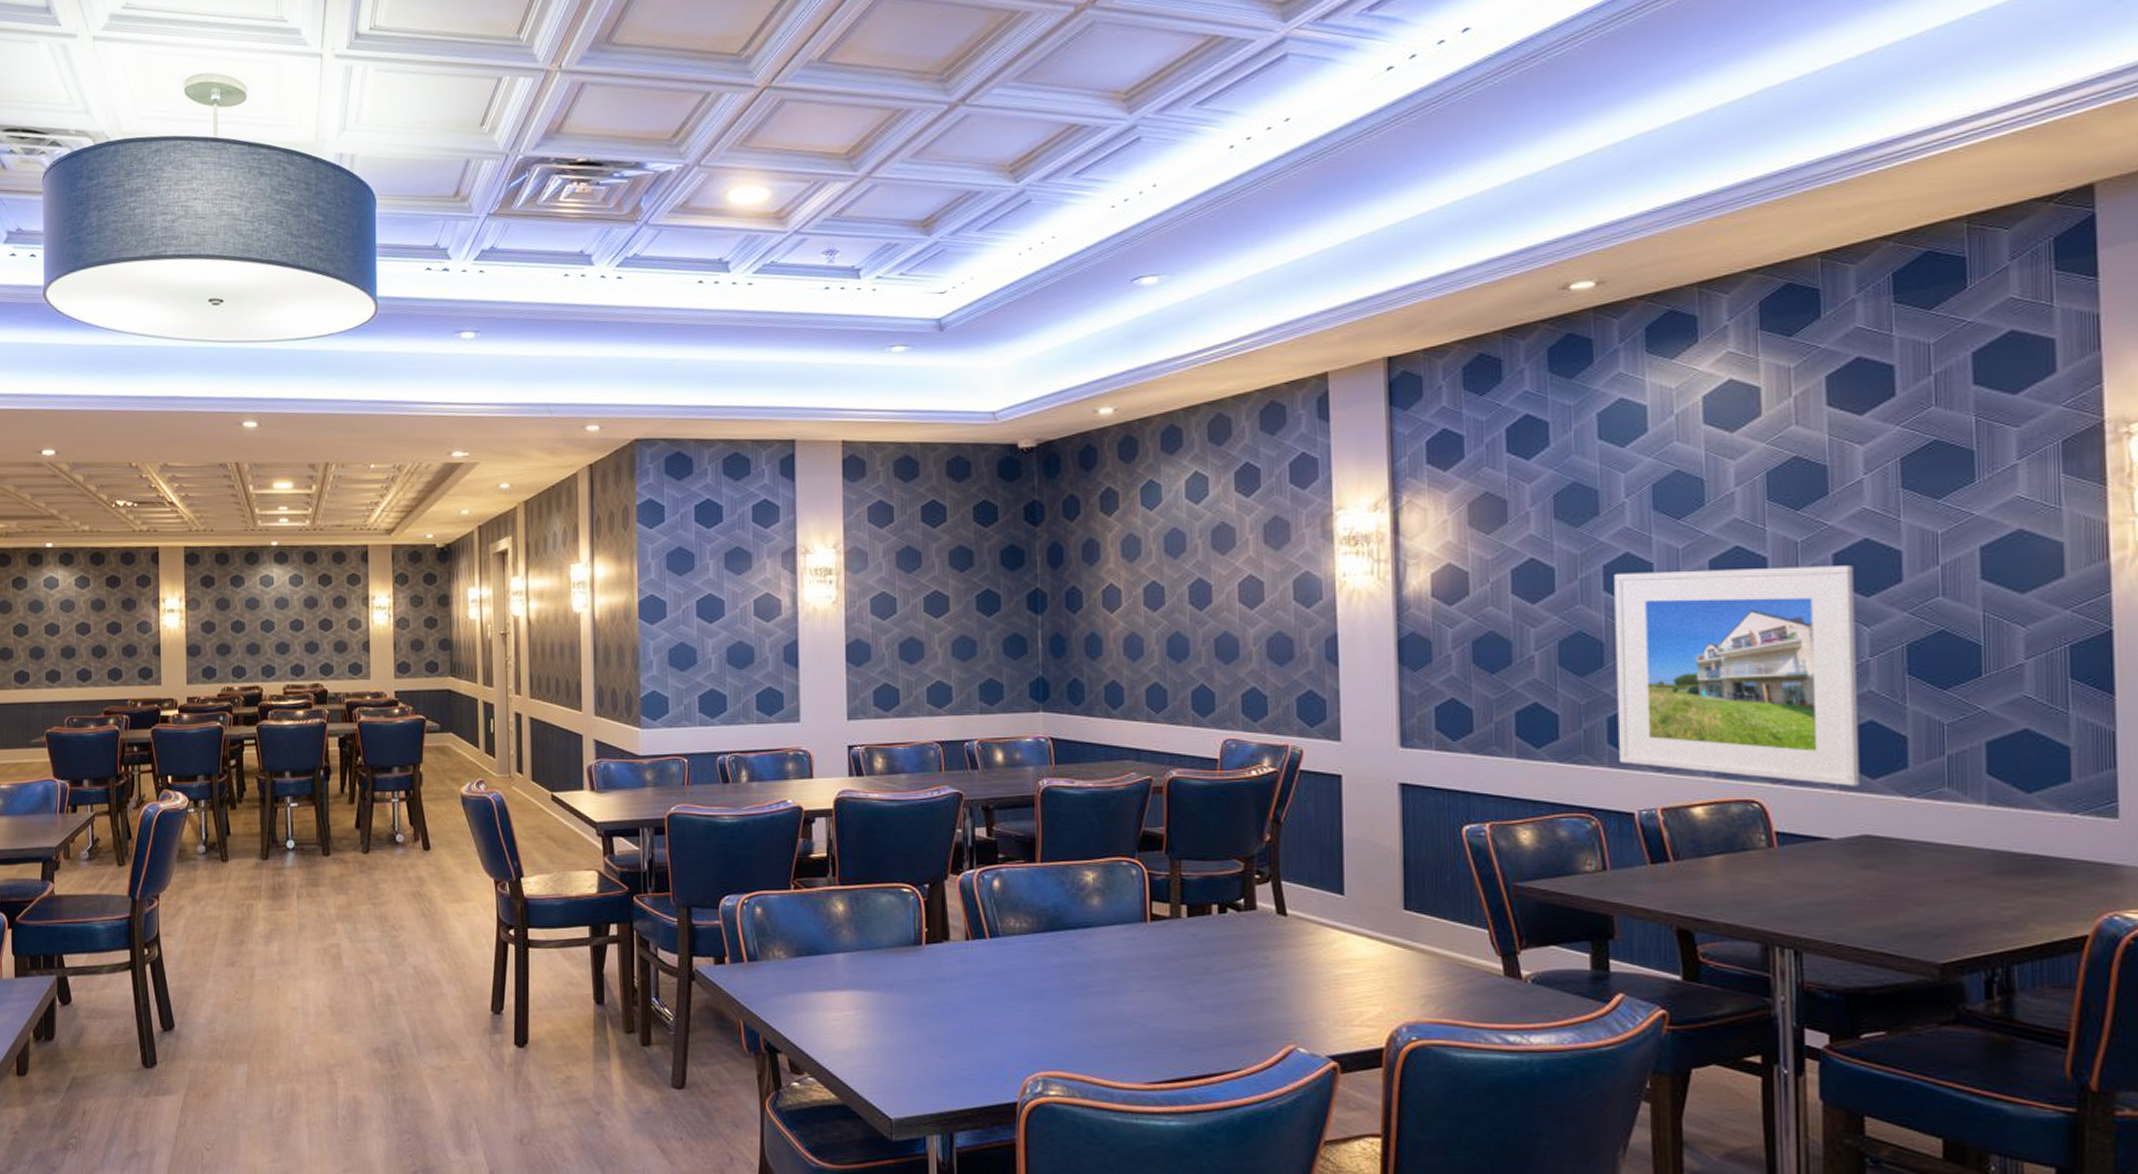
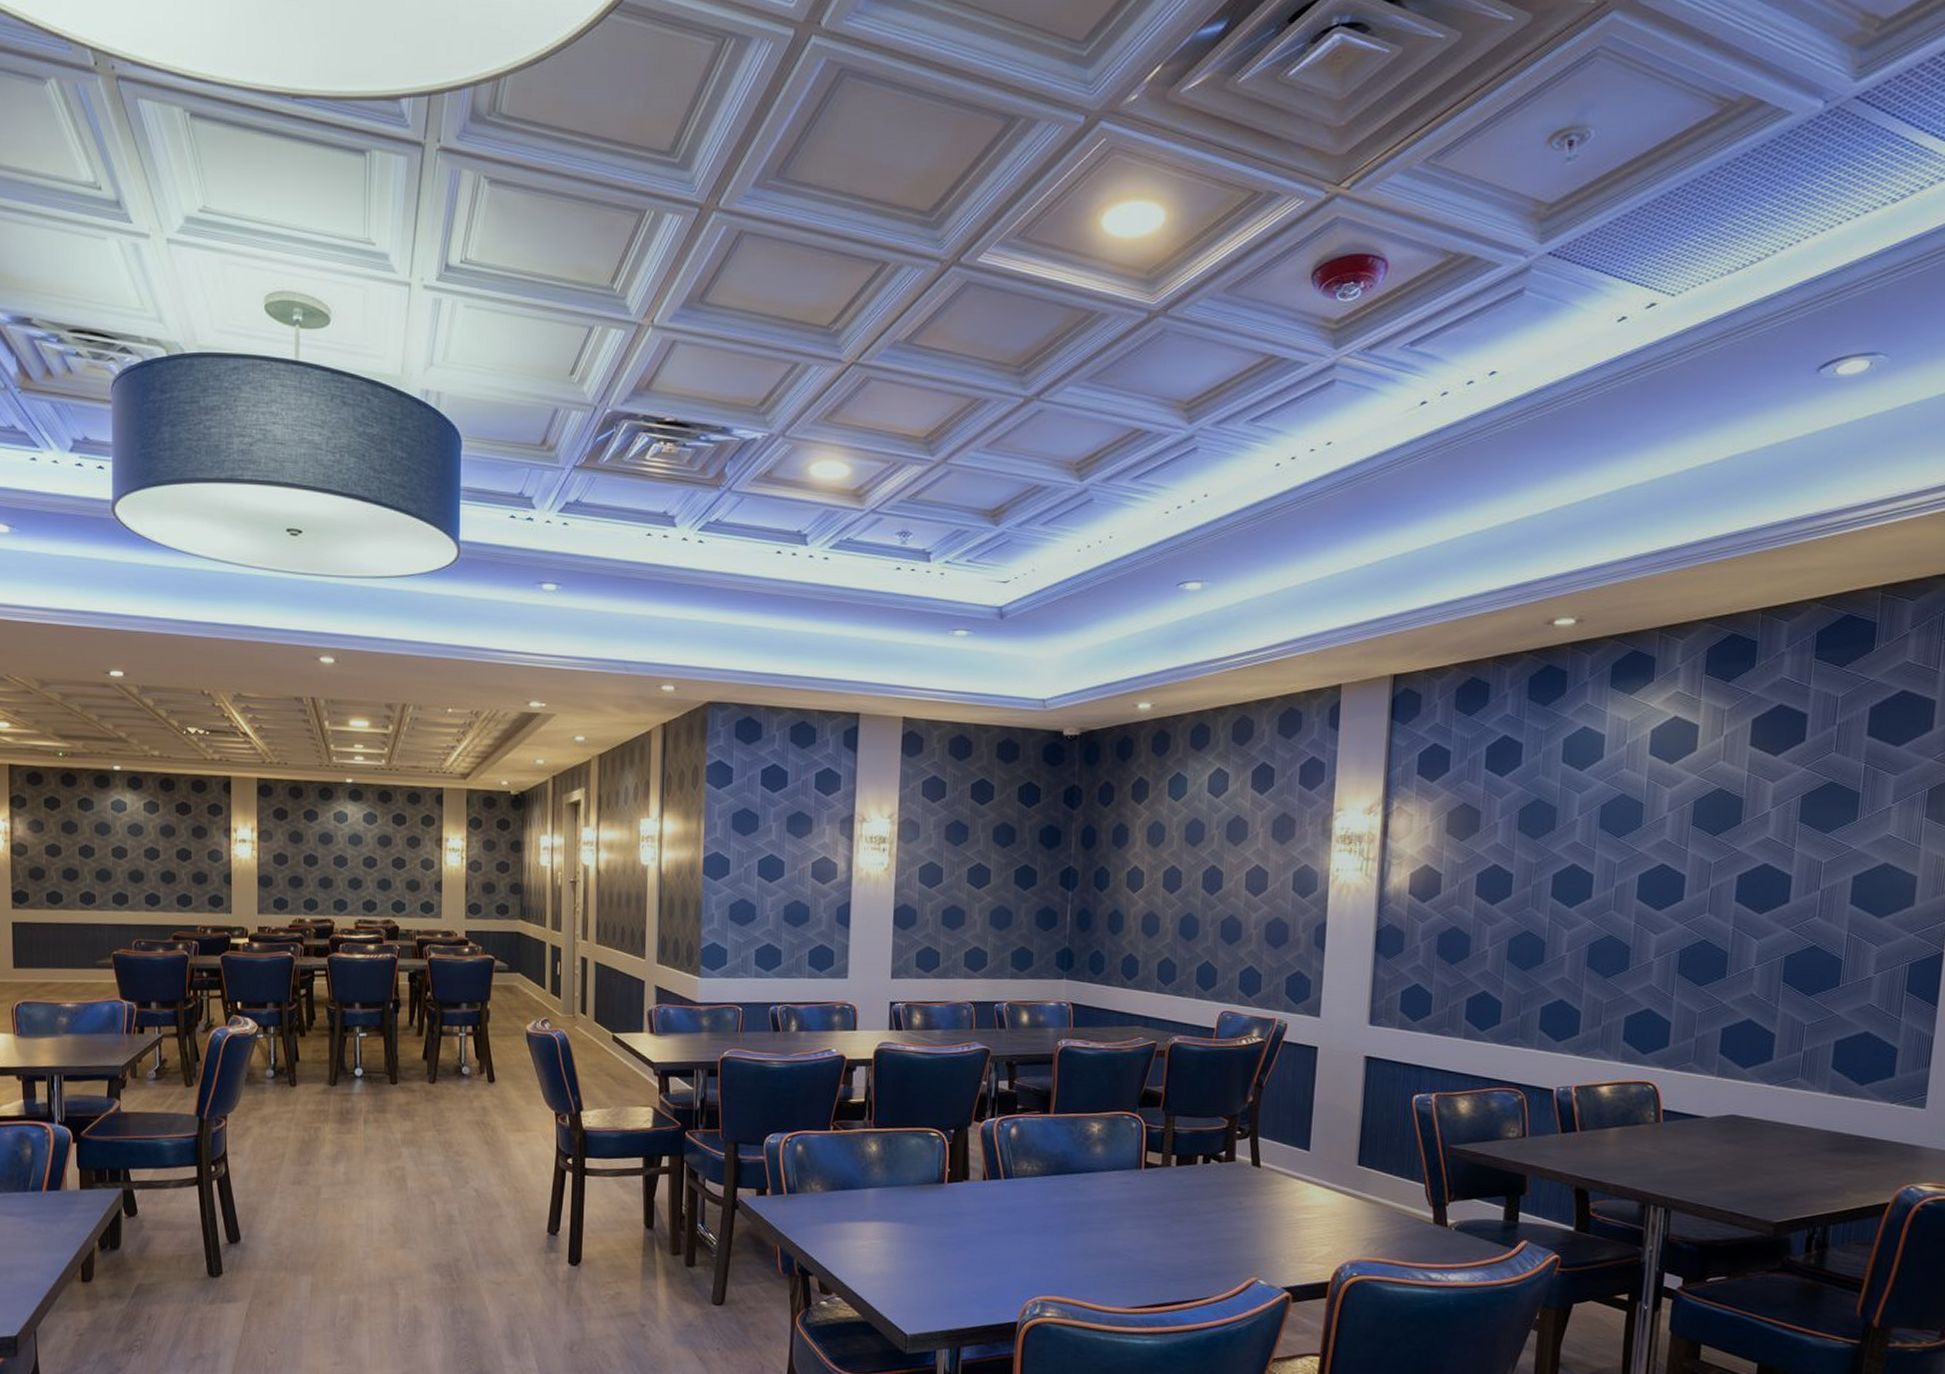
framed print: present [1614,565,1860,786] -> none [1547,881,1753,1074]

